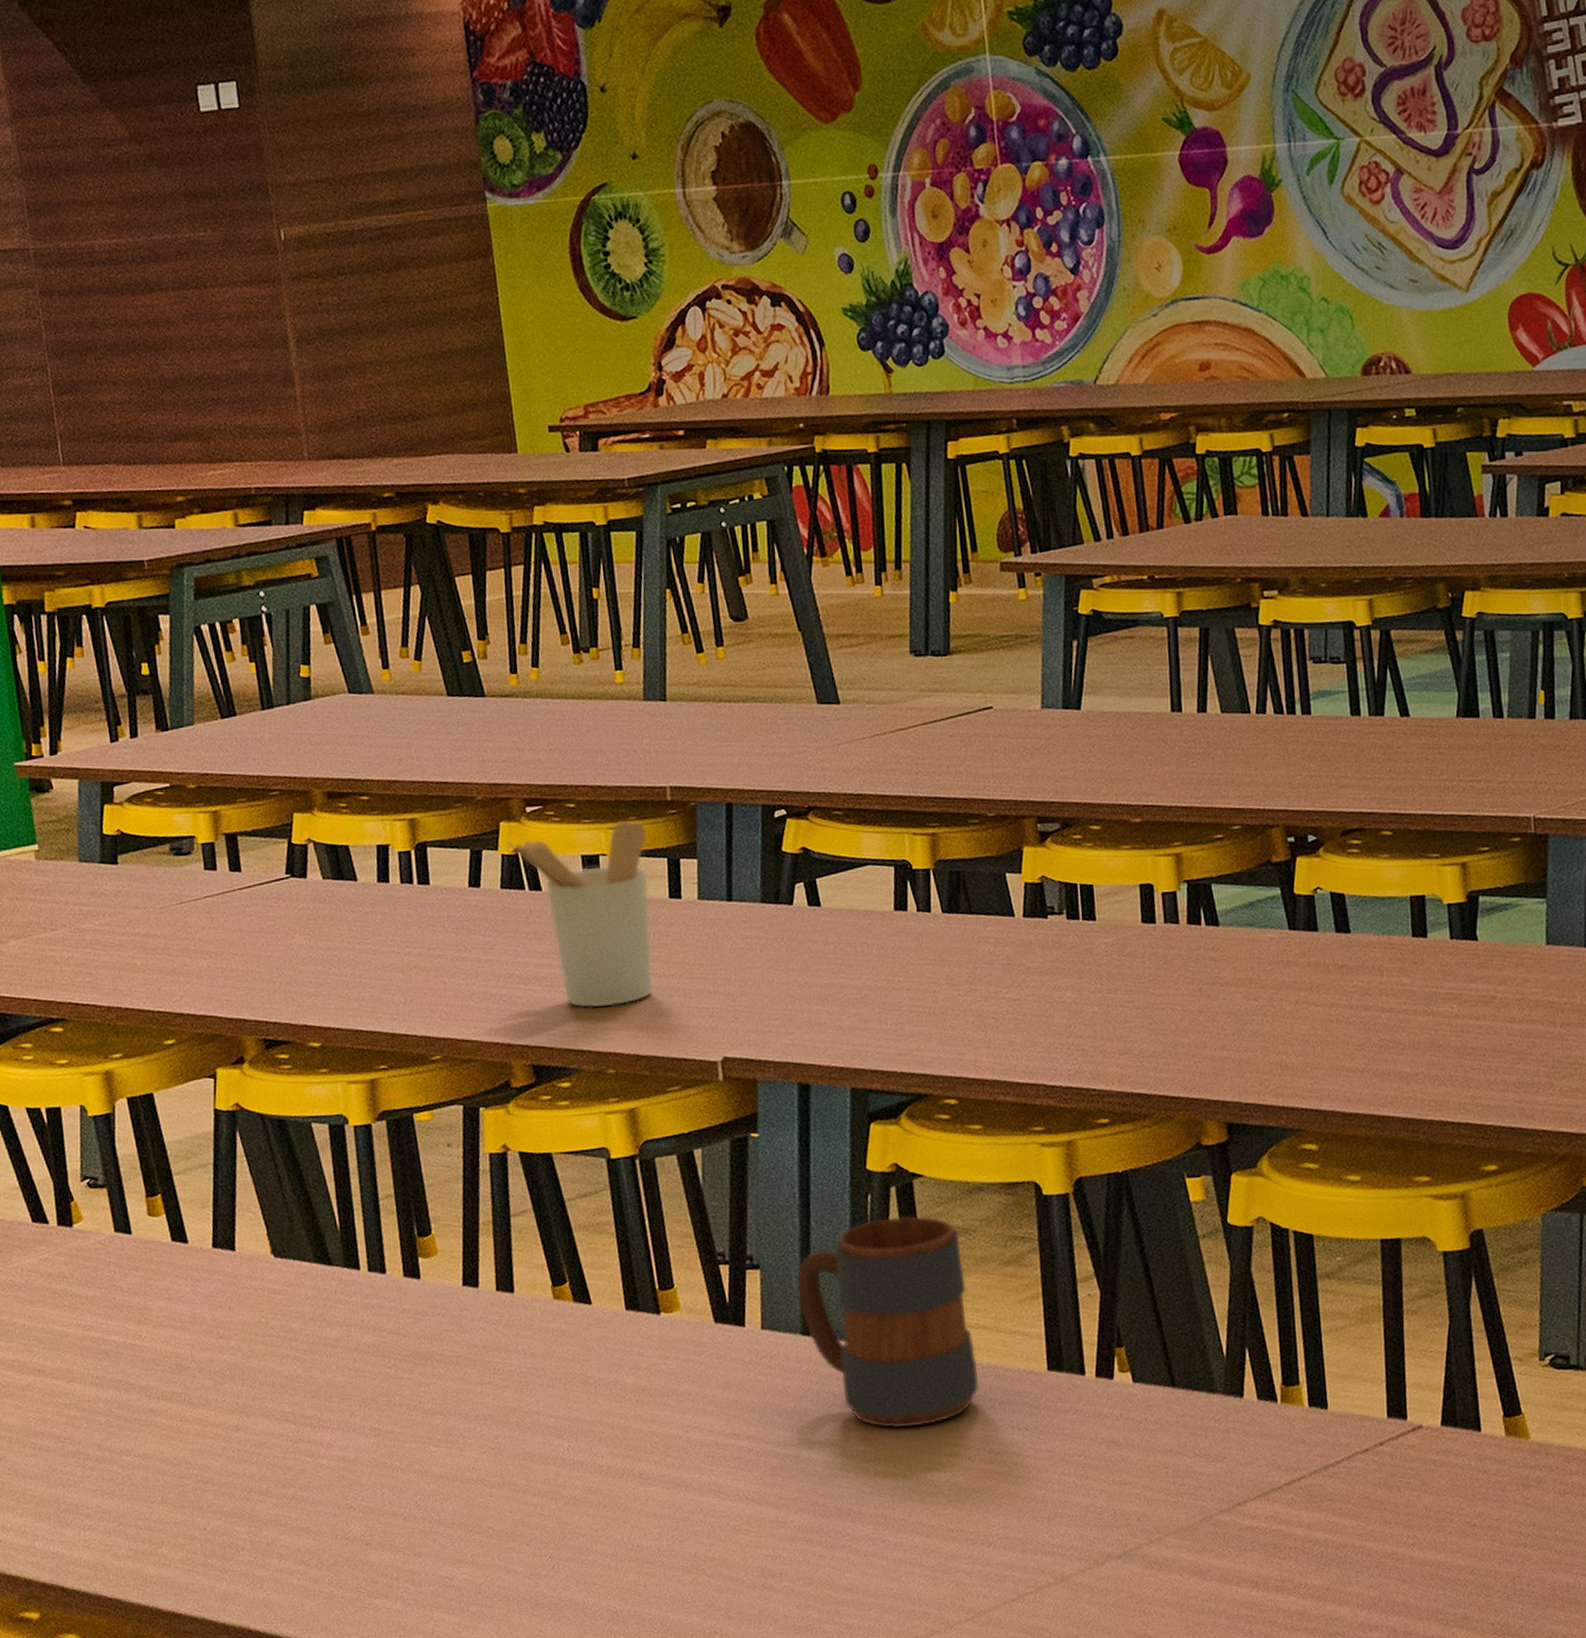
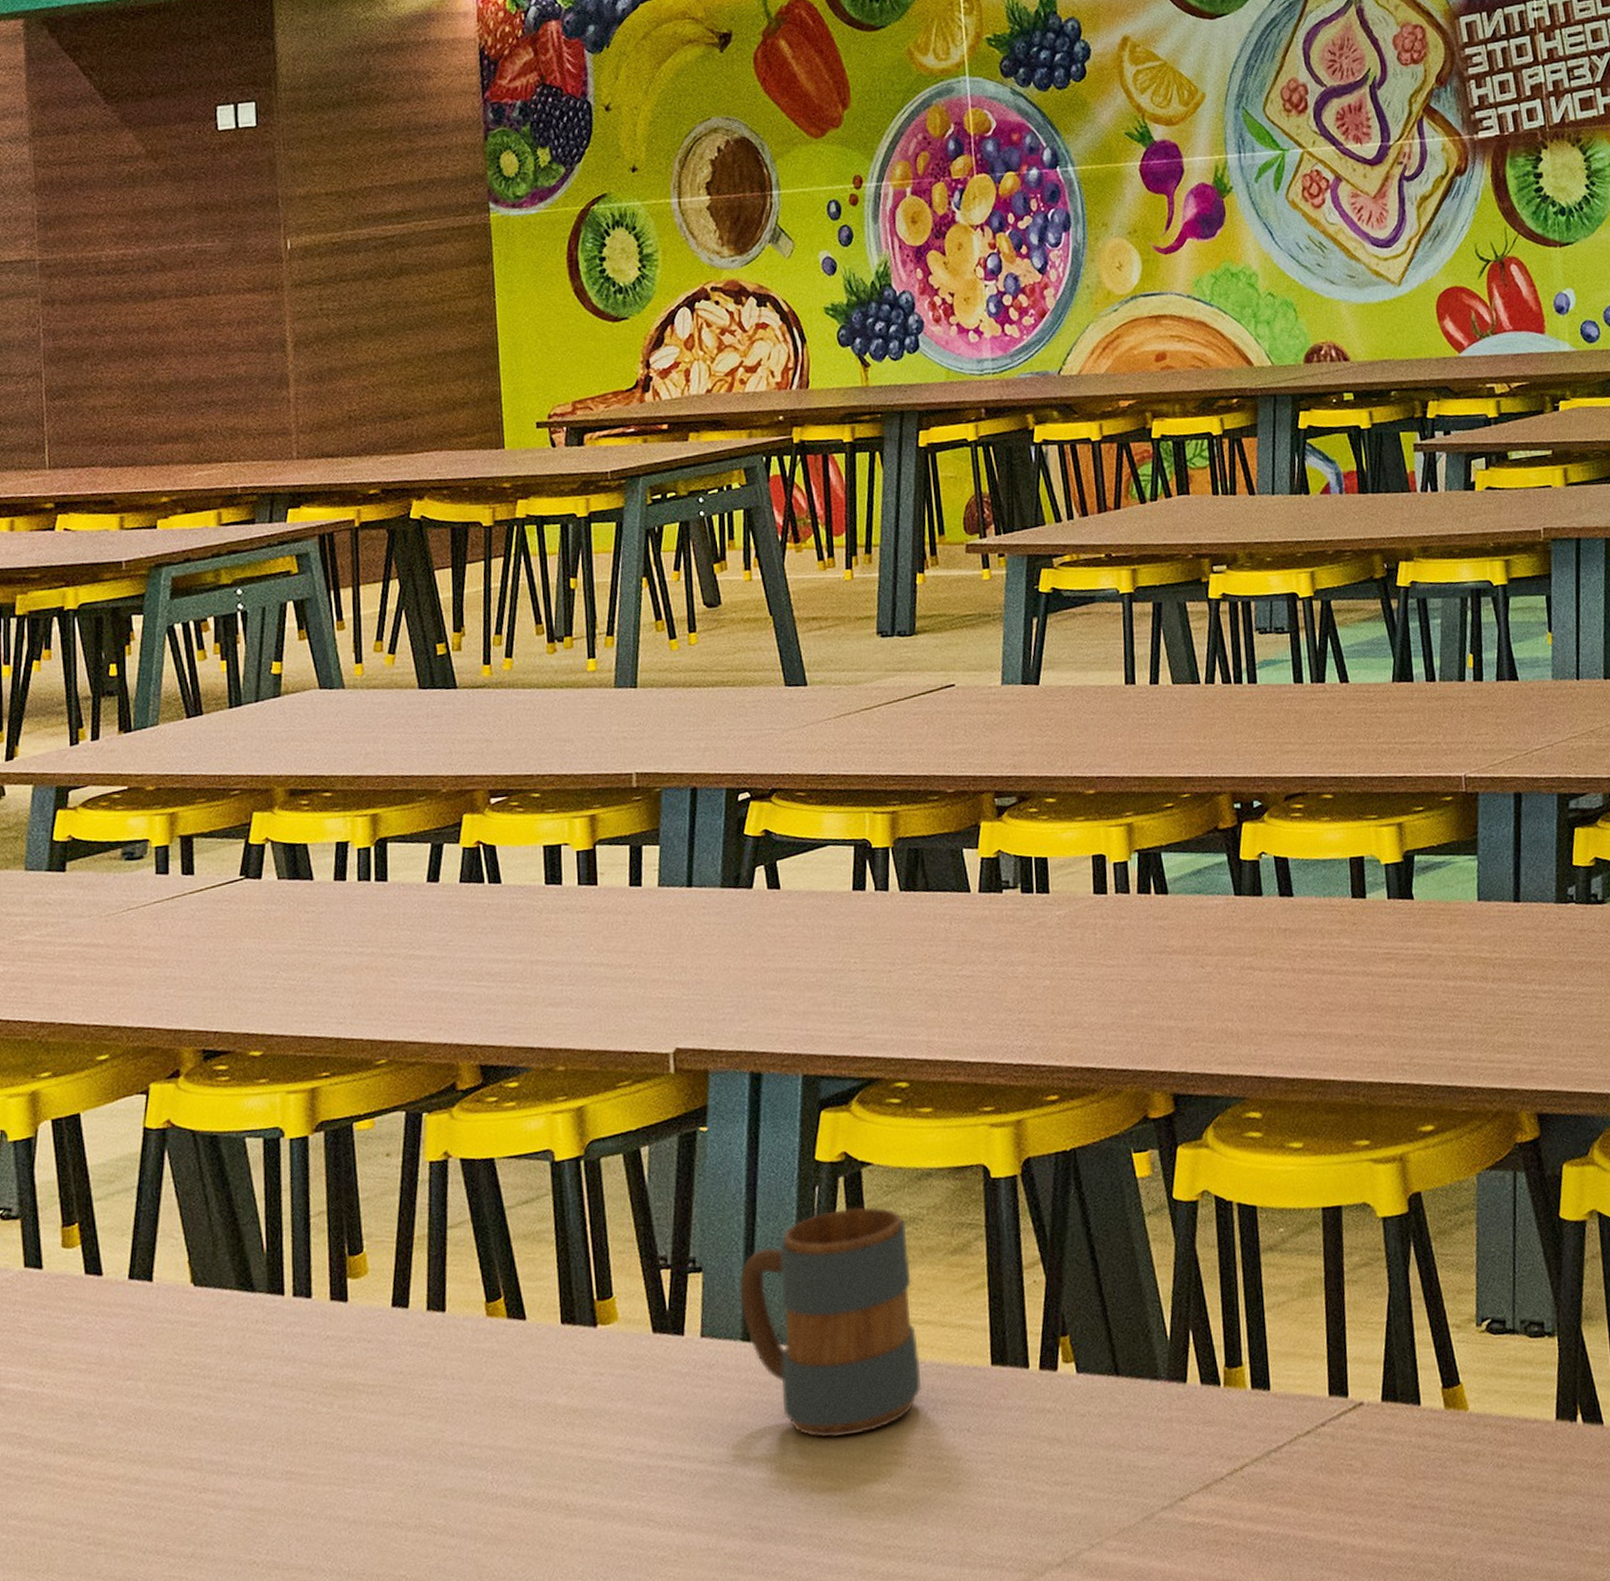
utensil holder: present [507,820,653,1008] -> none [469,808,610,1003]

